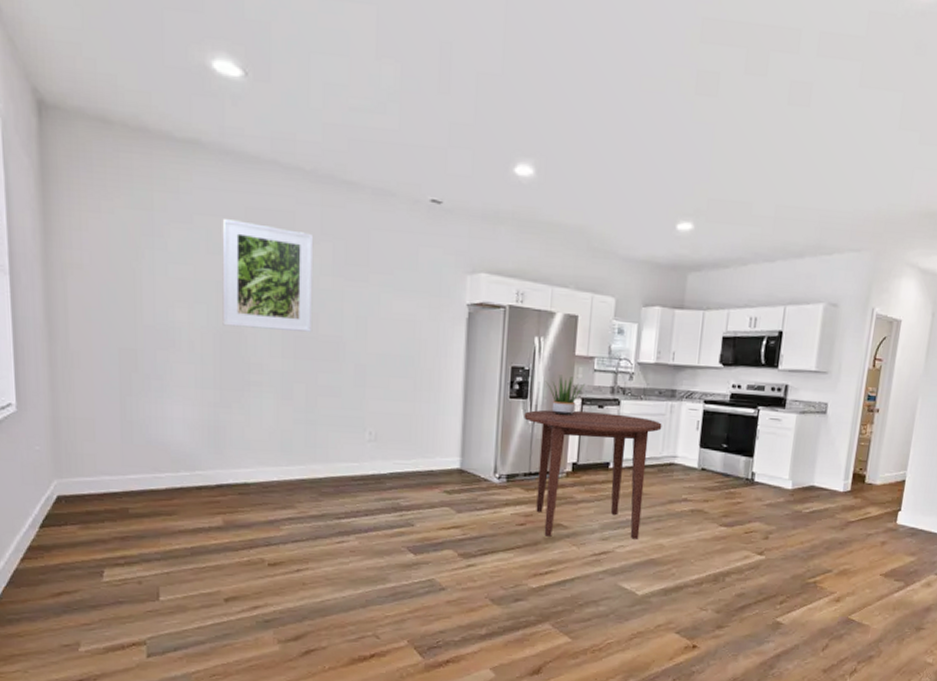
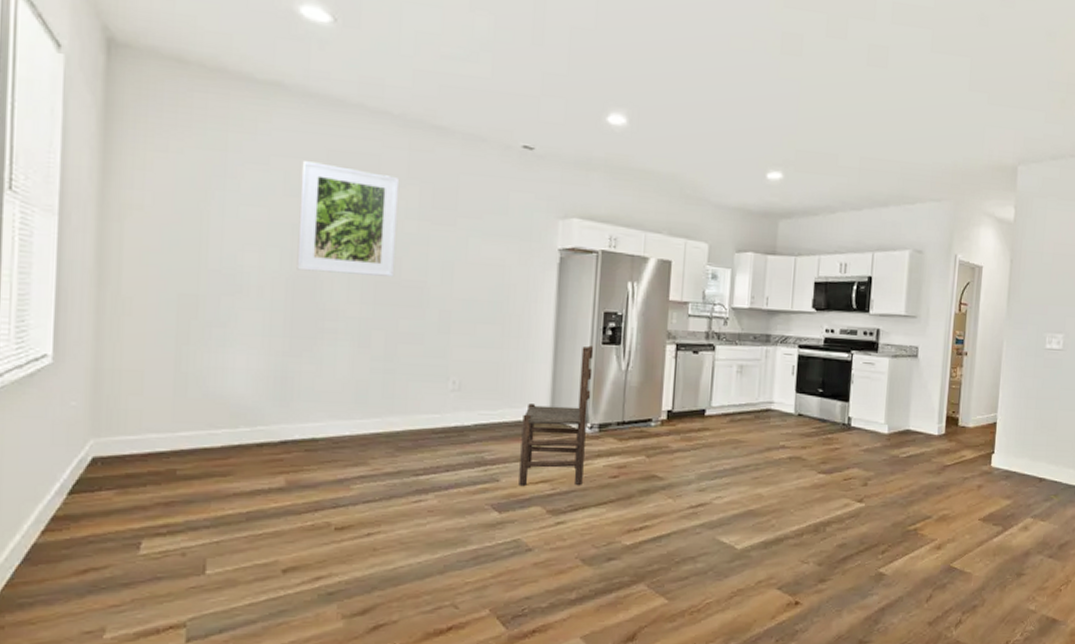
dining chair: none [432,399,502,532] -> present [519,345,594,487]
dining table: present [524,409,662,539] -> none [617,356,758,489]
potted plant: present [545,374,586,415] -> none [638,320,680,361]

